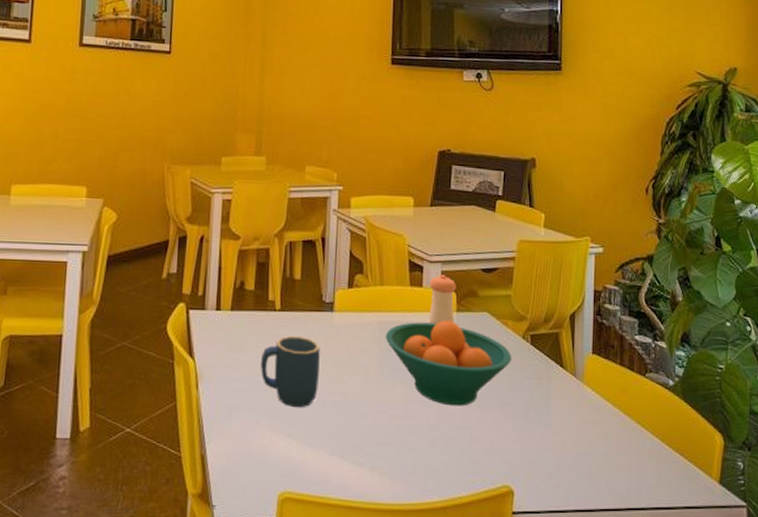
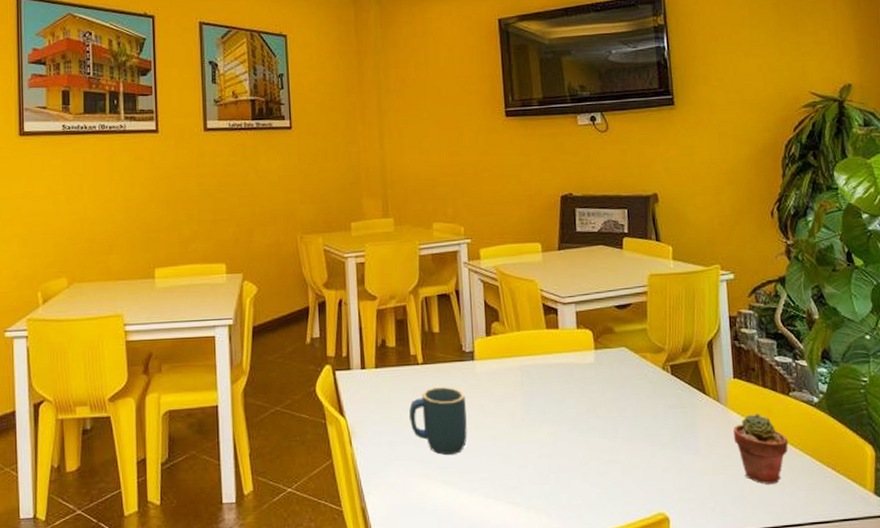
fruit bowl: present [385,320,512,406] -> none [527,358,654,441]
pepper shaker: present [428,275,457,324] -> none [564,315,594,364]
potted succulent: none [586,392,640,465] -> present [733,414,789,484]

